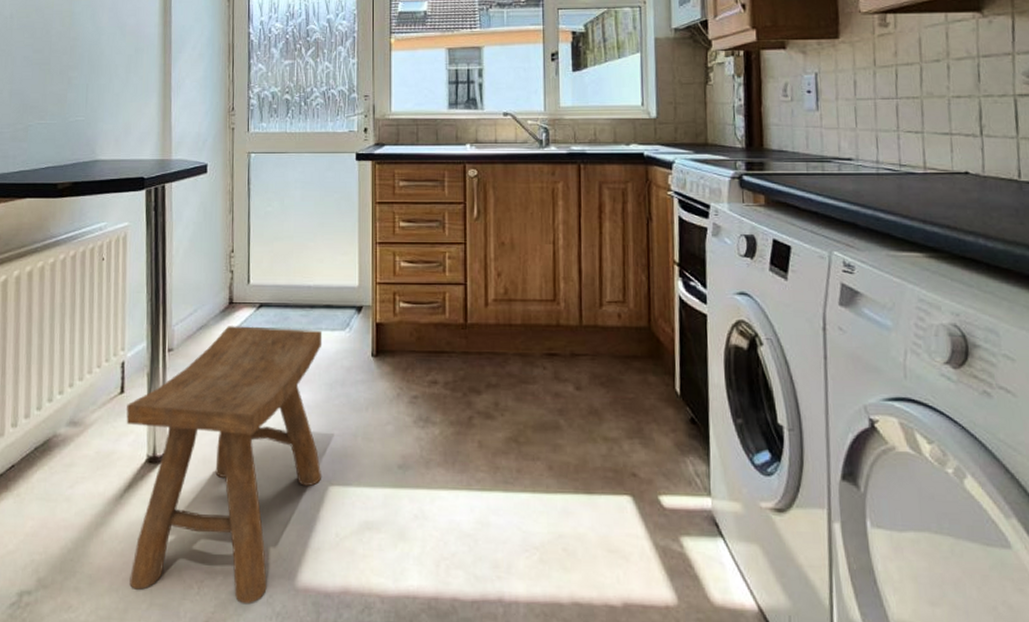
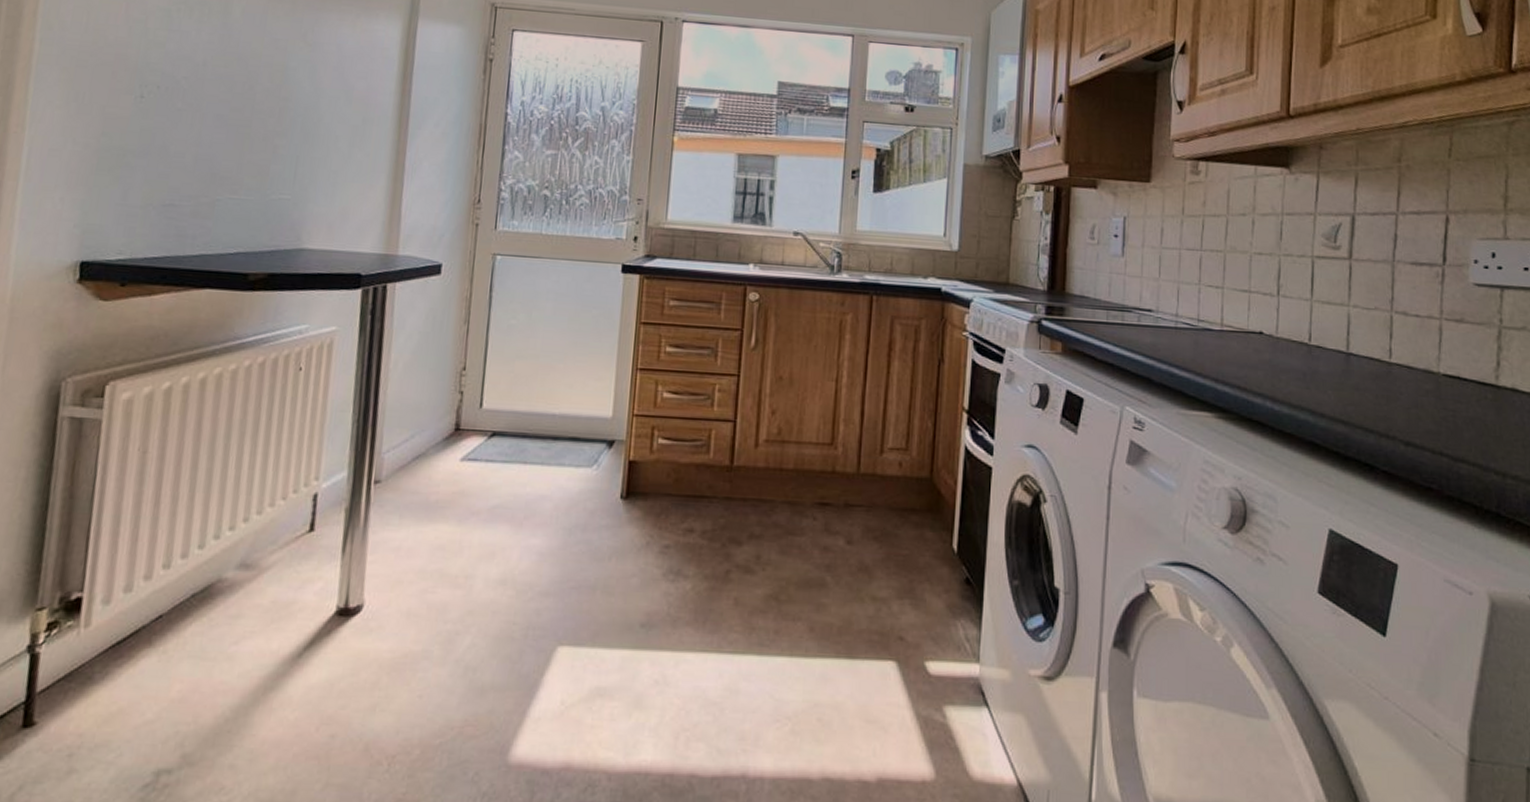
stool: present [126,326,323,603] -> none [301,456,565,782]

